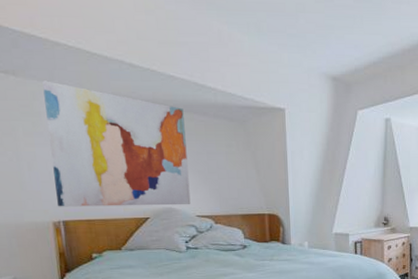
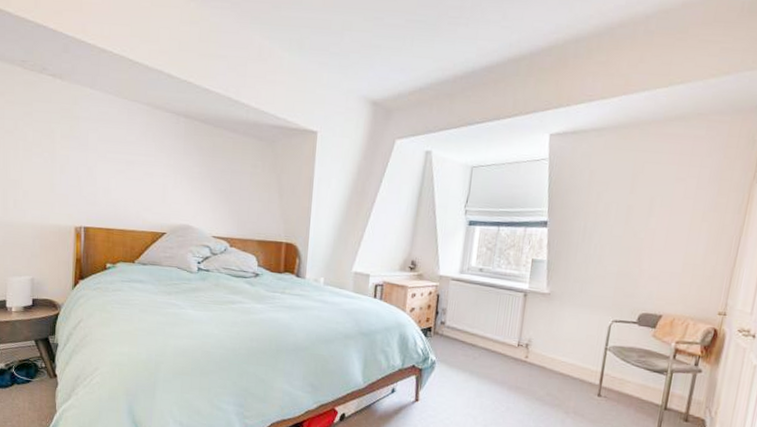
wall art: present [42,80,191,207] -> none [81,86,214,225]

